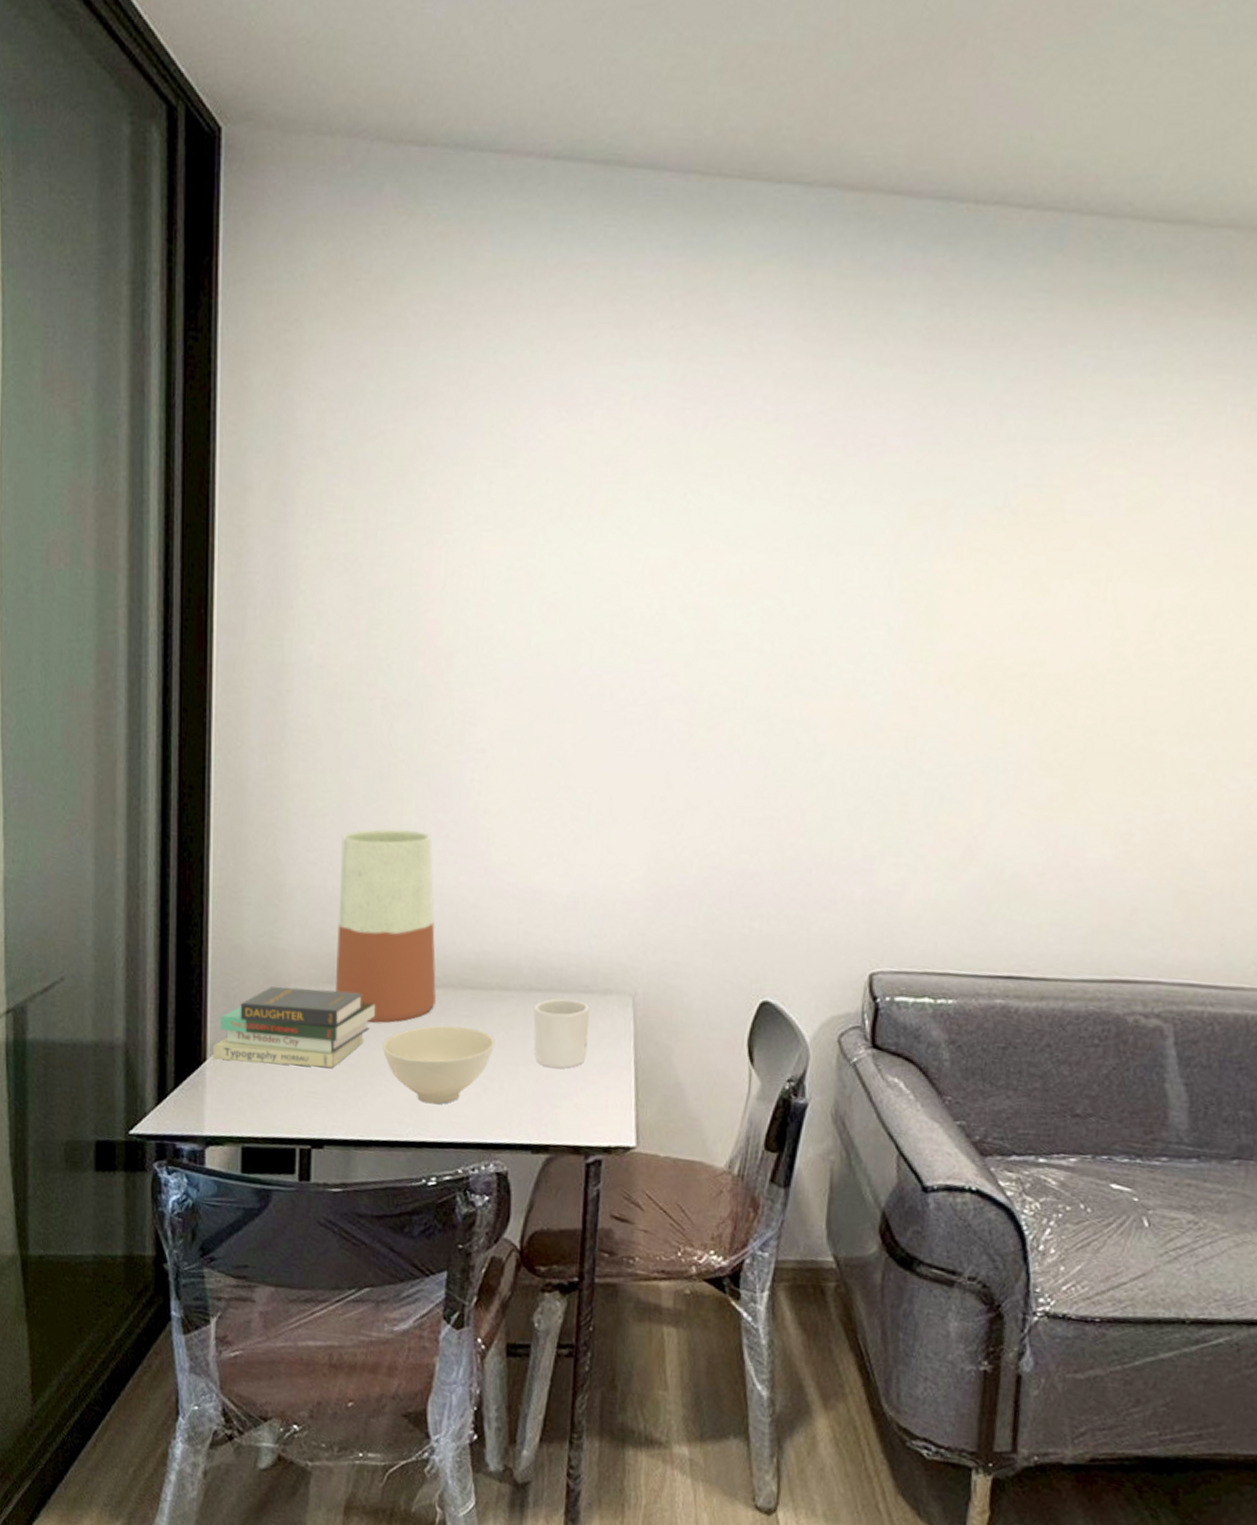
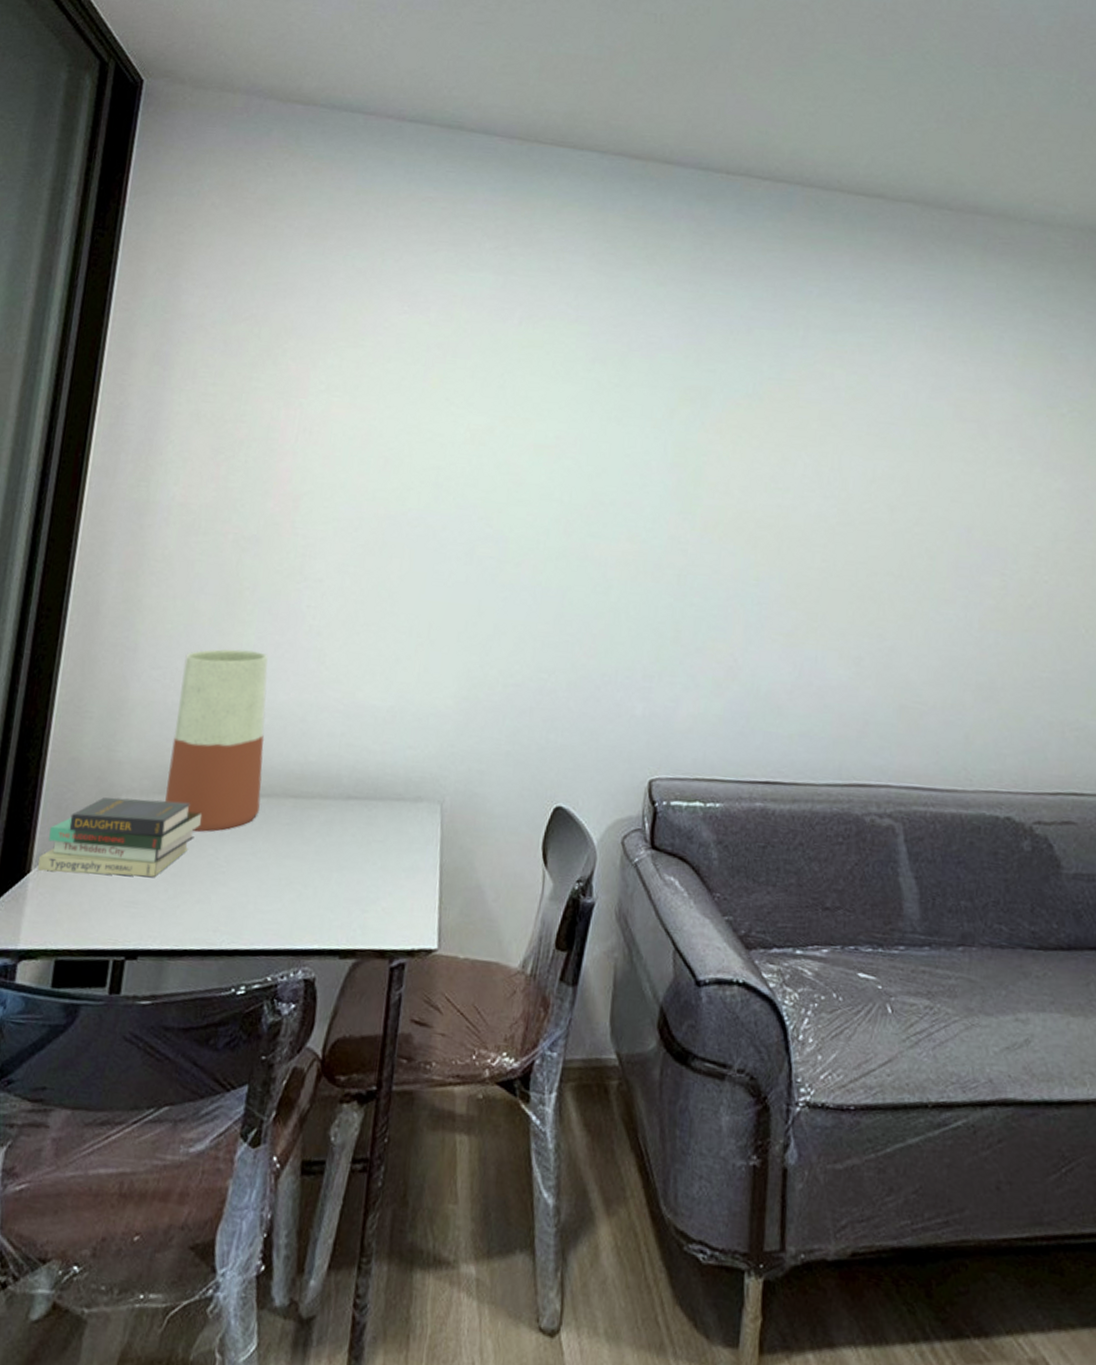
bowl: present [382,1025,495,1105] -> none [204,833,312,912]
mug: present [533,998,590,1069] -> none [348,806,401,874]

